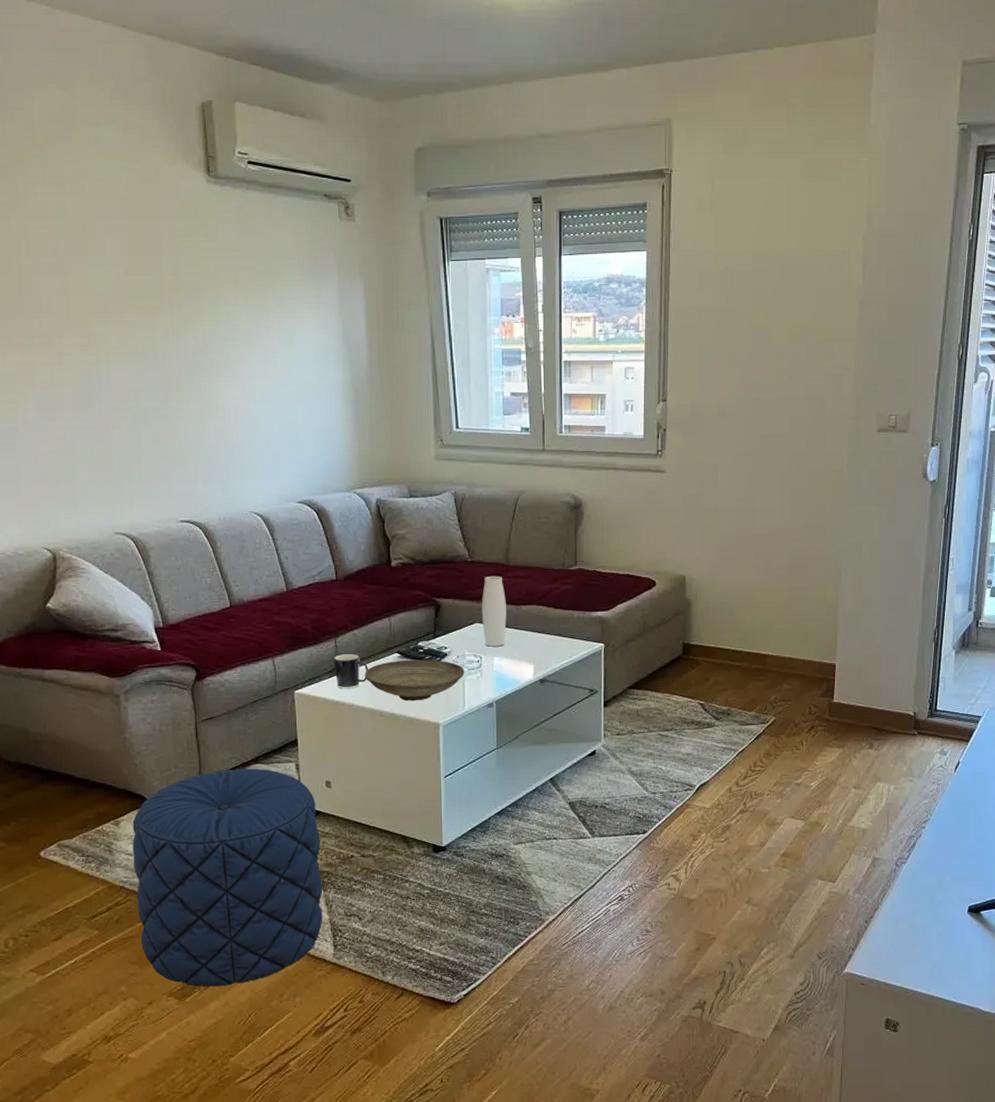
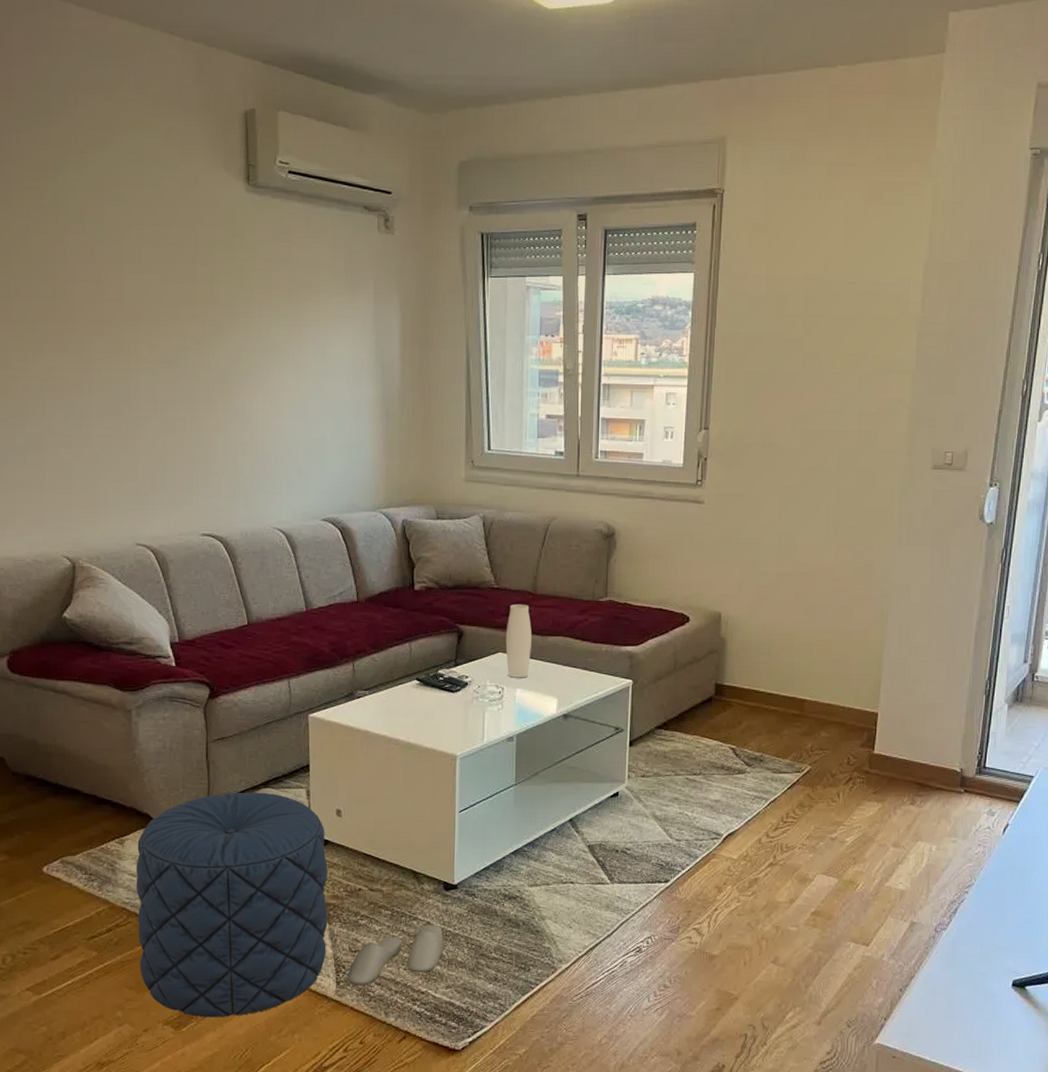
mug: present [333,653,368,689] -> none [350,678,385,715]
slippers: none [344,885,435,948] -> present [347,924,443,986]
decorative bowl: present [365,659,465,701] -> none [382,687,485,731]

